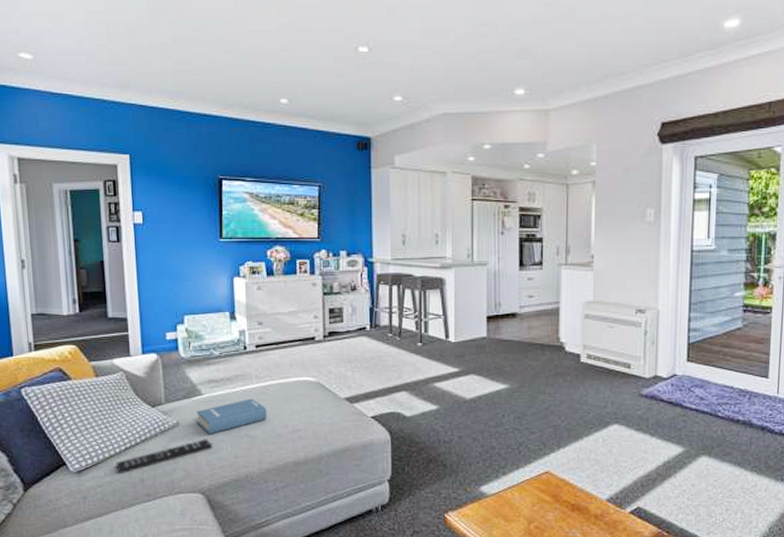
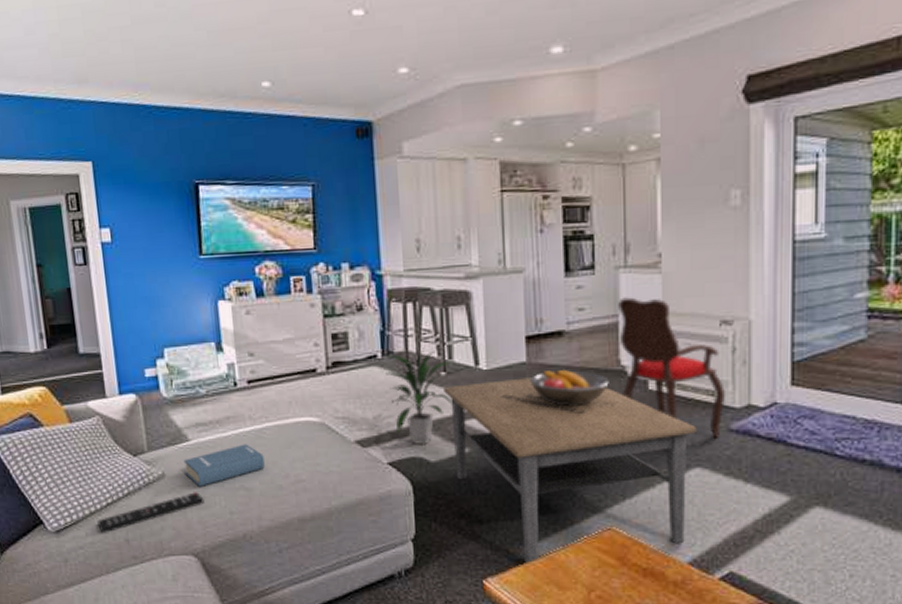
indoor plant: none [372,322,427,403] -> present [384,347,452,446]
coffee table: none [419,350,616,500] -> present [444,378,697,563]
fruit bowl: none [489,344,551,373] -> present [530,370,609,406]
armchair: none [559,288,638,401] -> present [618,297,725,438]

